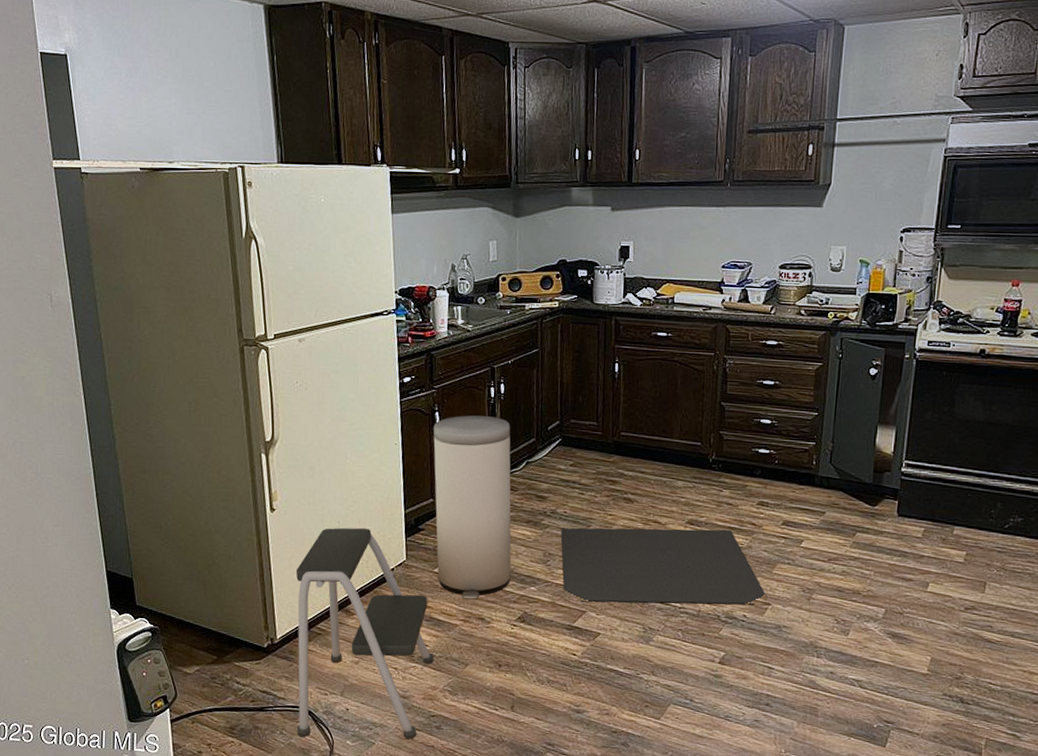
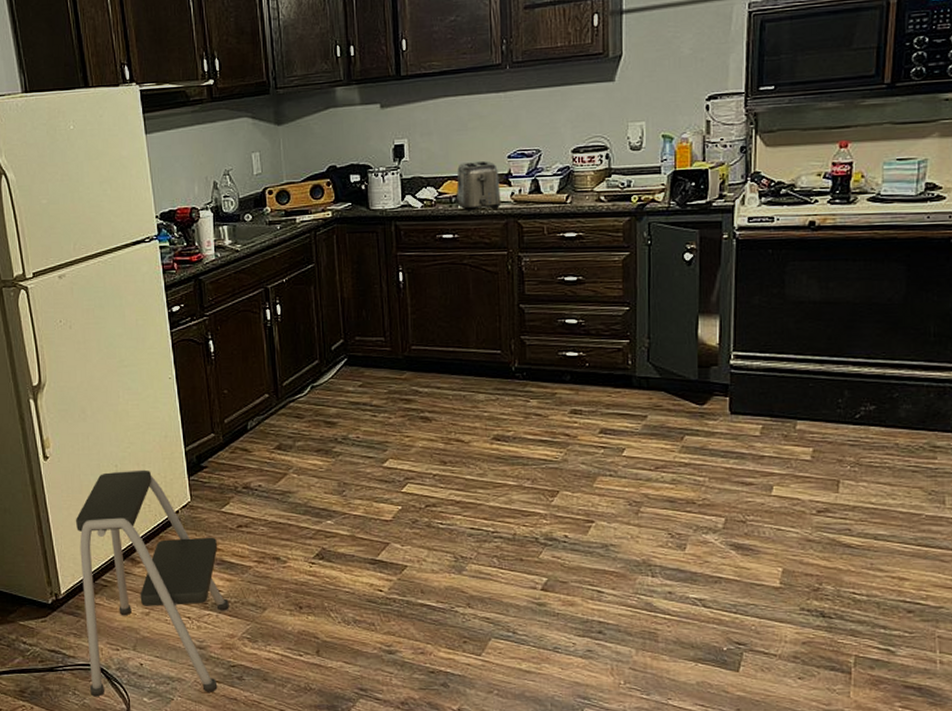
pedal bin: present [433,415,512,600] -> none [208,340,305,540]
door mat: present [561,527,768,605] -> none [354,444,590,533]
toaster: none [673,267,713,315] -> present [456,160,501,213]

